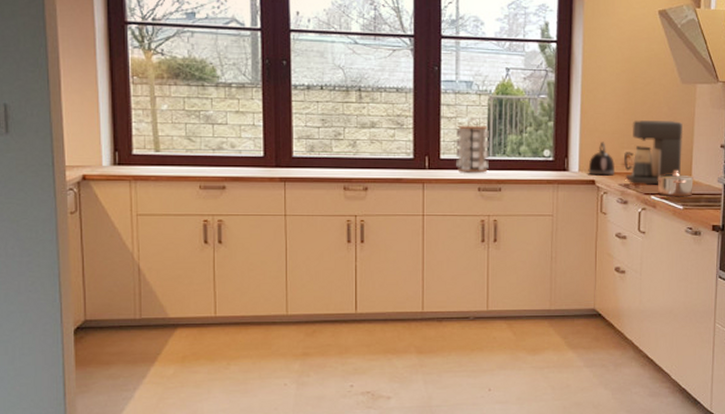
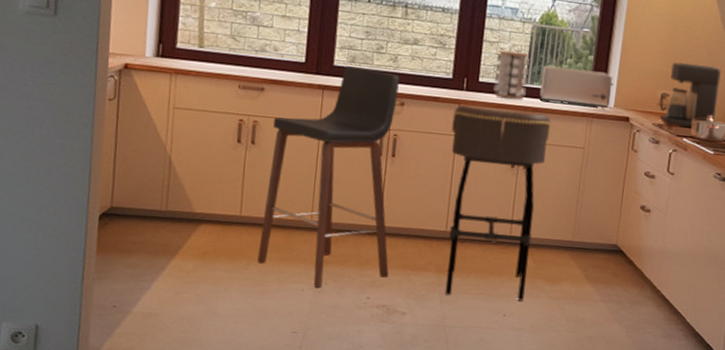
bar stool: none [237,156,370,380] -> present [257,66,400,288]
bar stool: none [418,184,517,376] -> present [444,105,551,301]
toaster: none [502,136,576,174] -> present [539,65,614,109]
kettle: present [588,141,616,176] -> none [623,80,651,115]

